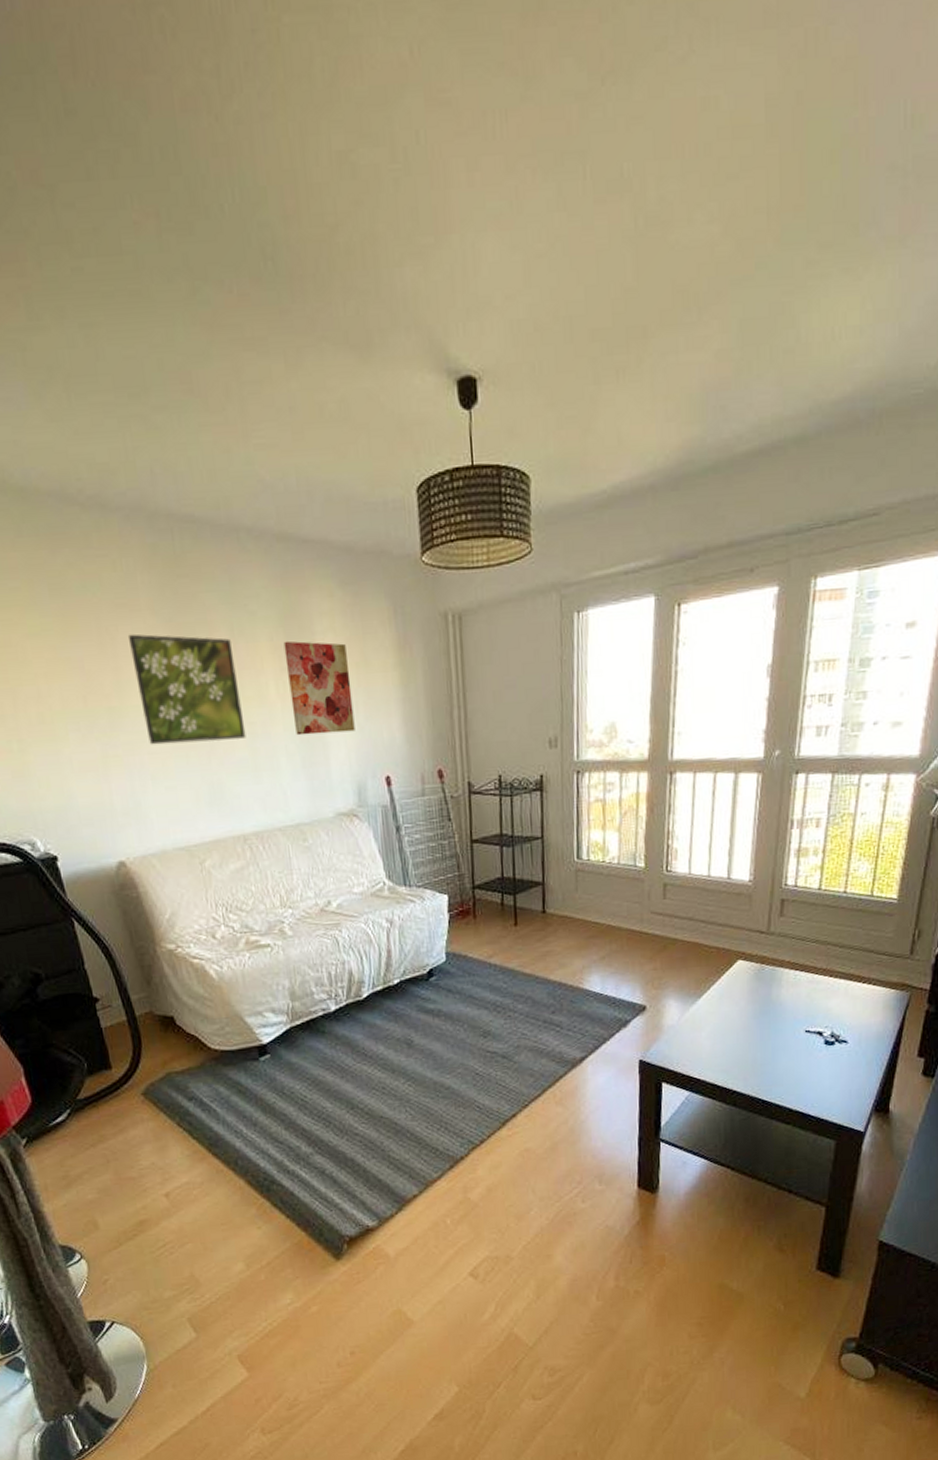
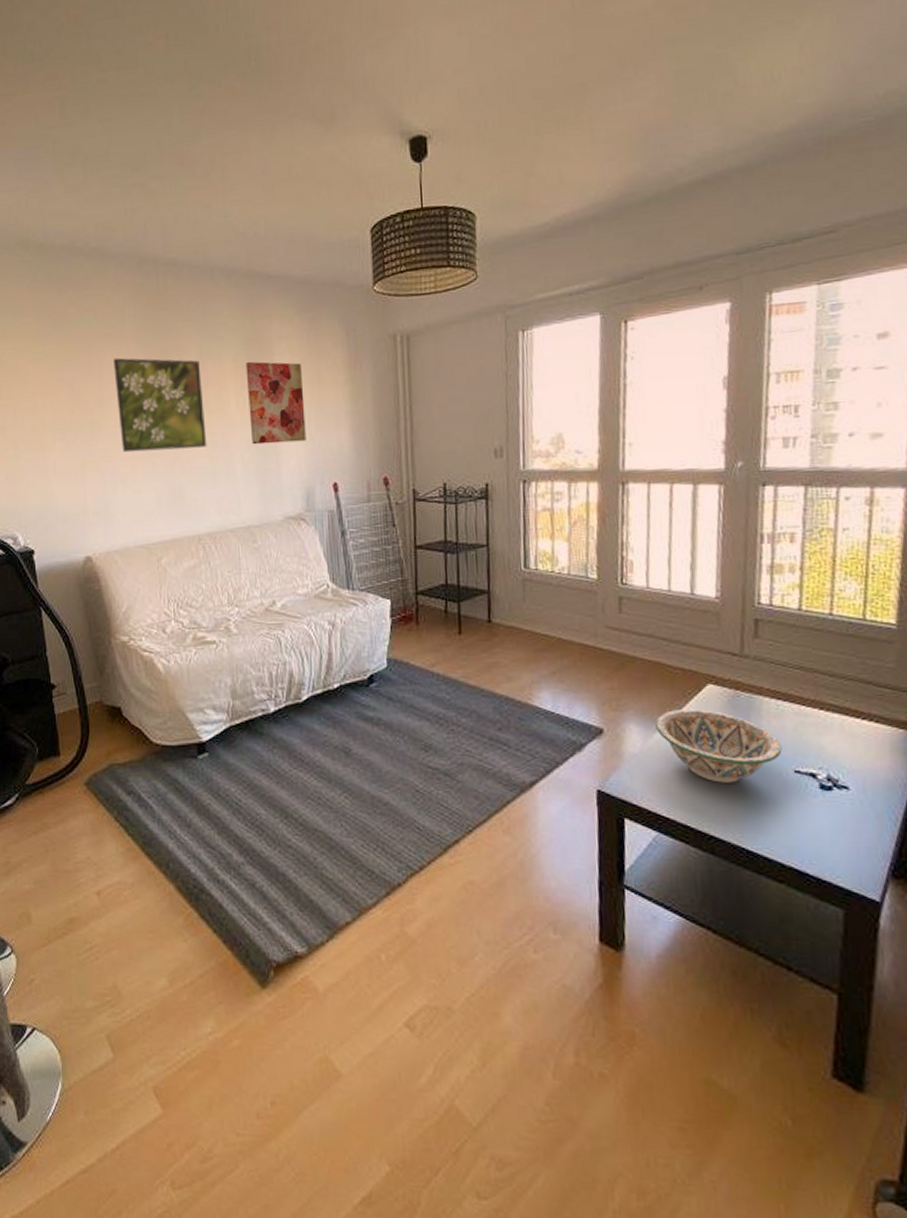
decorative bowl: none [692,983,796,1046] -> present [655,709,782,783]

